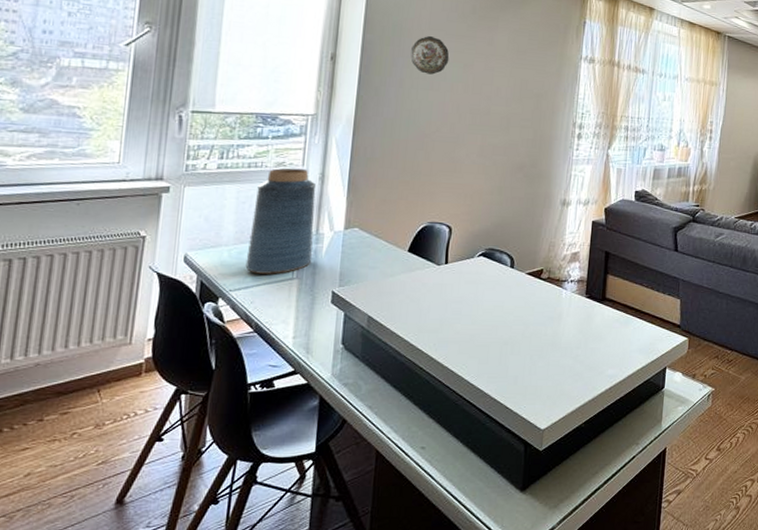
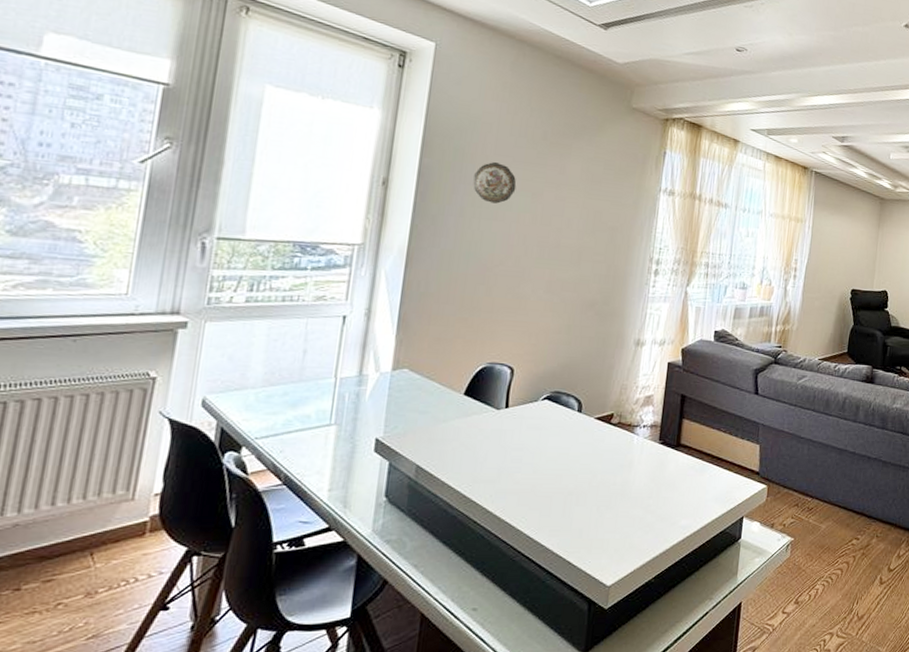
vase: present [245,168,317,274] -> none [275,302,362,420]

